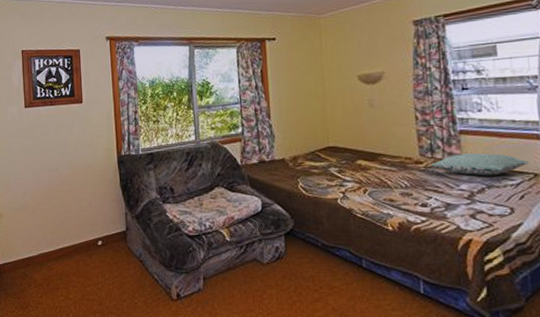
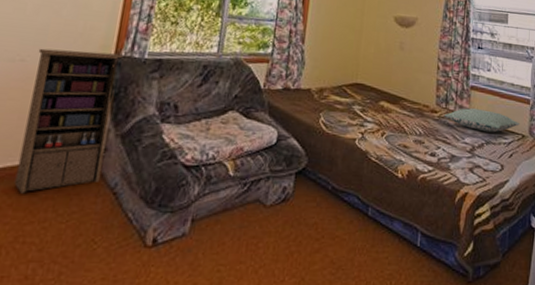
cabinet: none [65,154,129,265] -> present [14,48,122,194]

